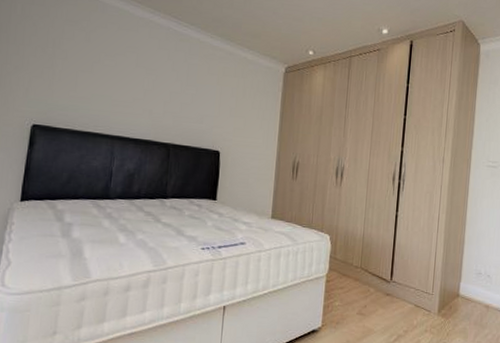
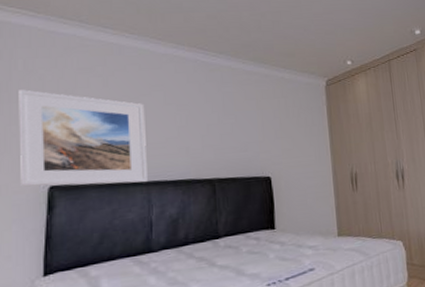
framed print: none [10,32,119,135] -> present [18,89,147,187]

